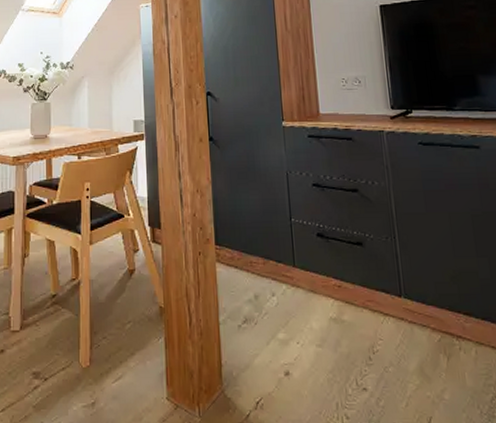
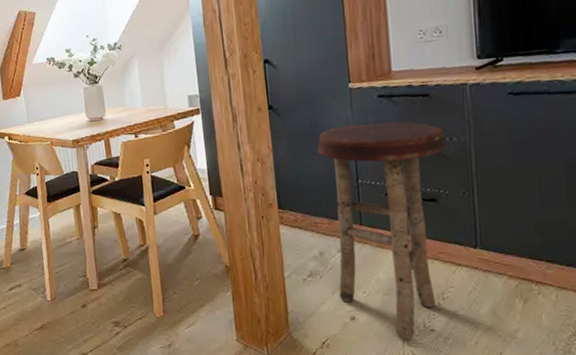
stool: none [254,162,371,401] -> present [317,122,448,340]

